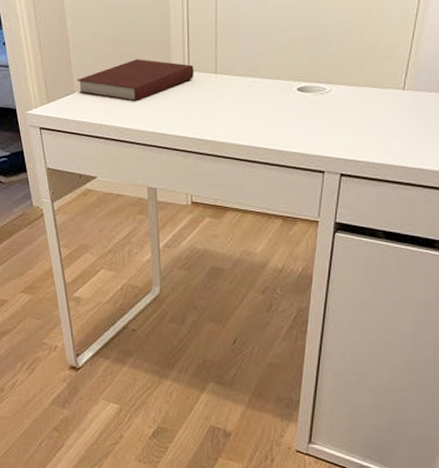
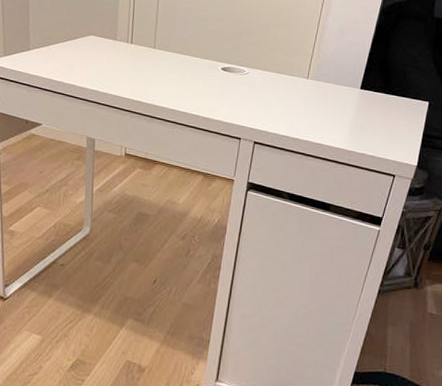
notebook: present [77,59,194,102] -> none [33,28,136,64]

